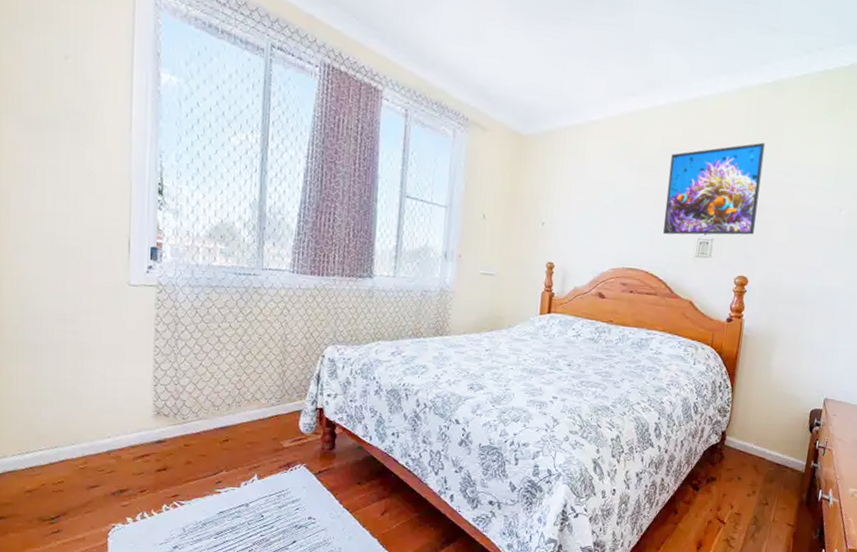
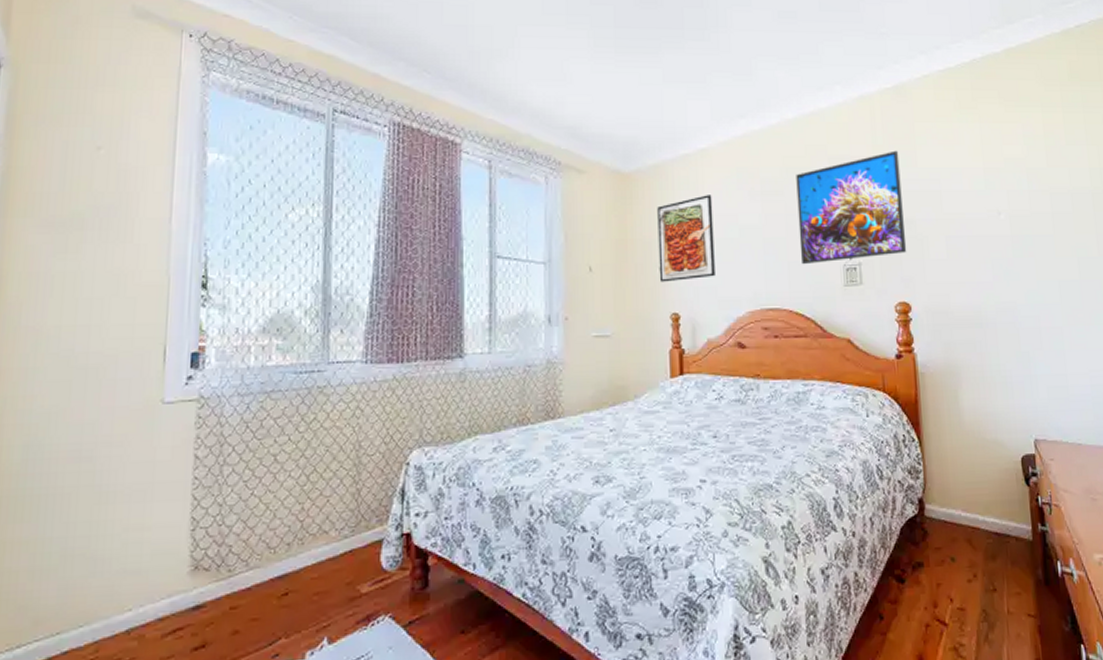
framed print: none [541,163,596,236] -> present [657,195,715,282]

